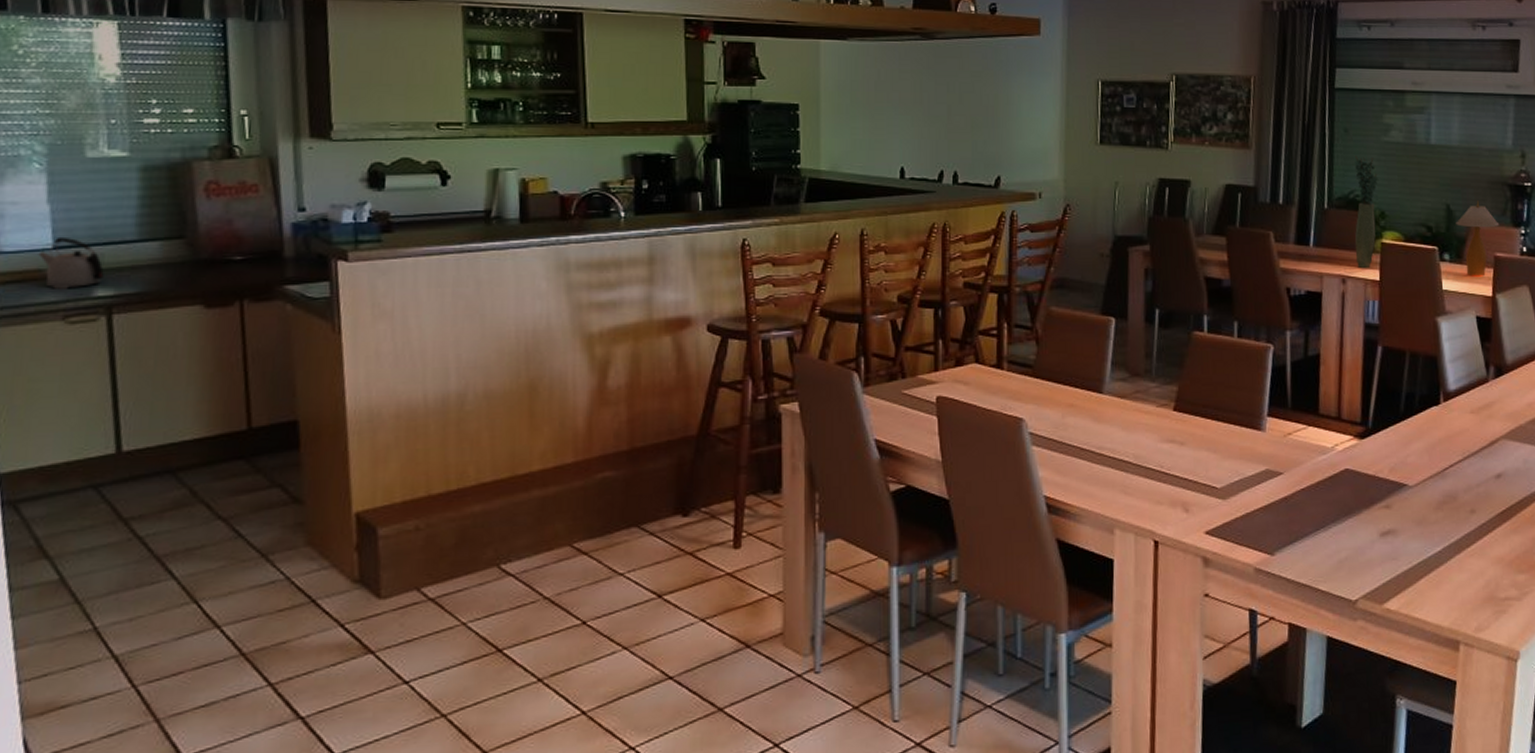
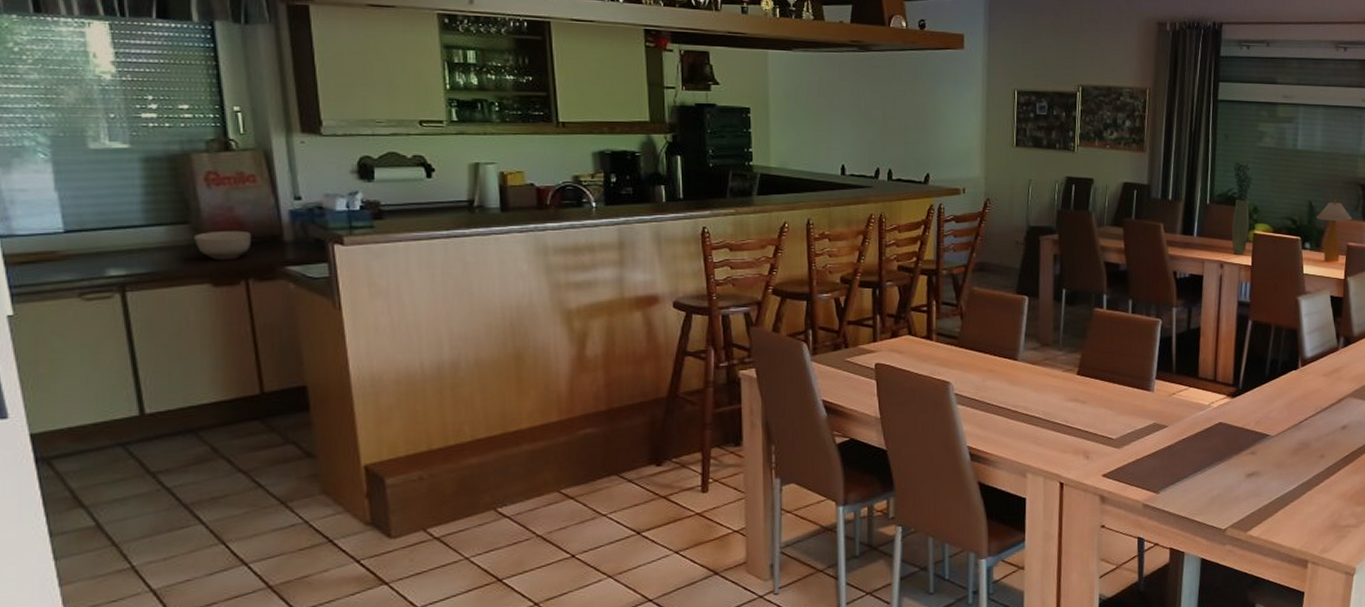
kettle: present [38,236,104,289] -> none [50,221,115,269]
bowl: none [189,245,249,279] -> present [194,230,251,260]

